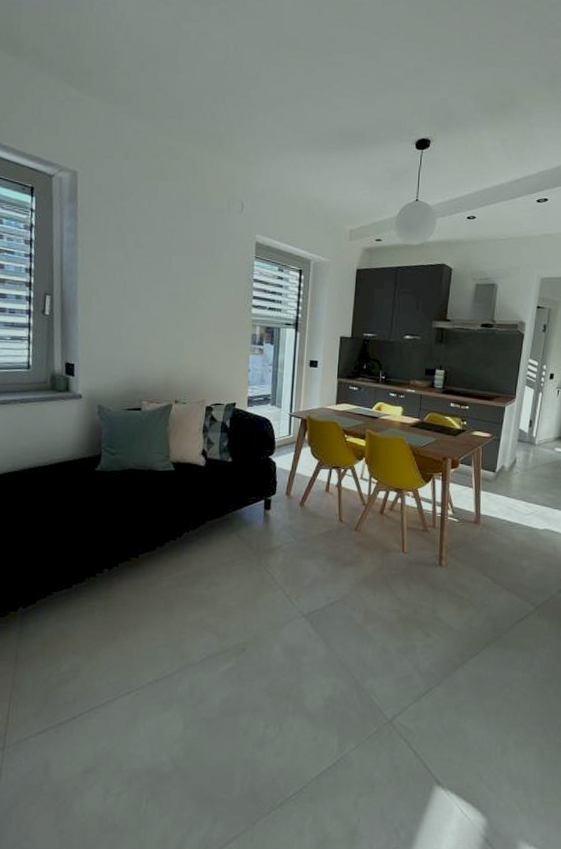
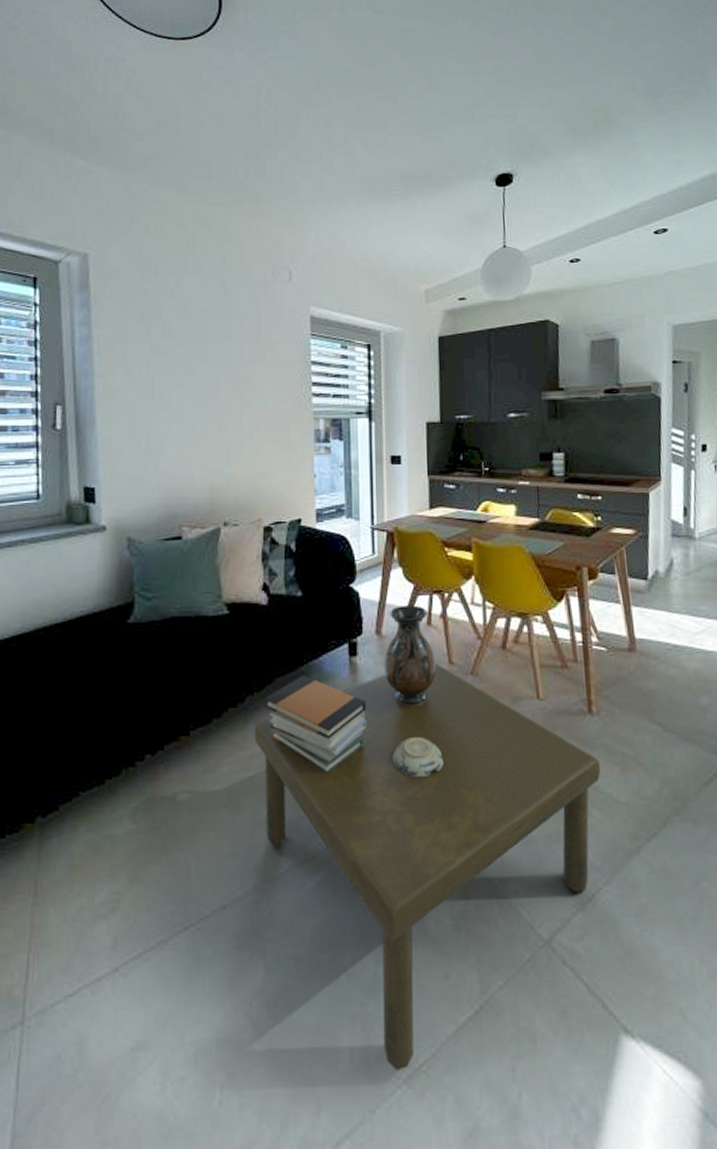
coffee table: none [187,519,444,799] -> present [254,662,601,1071]
book stack: none [197,520,275,594] -> present [265,674,367,774]
vase: none [289,475,330,551] -> present [383,605,437,708]
decorative bowl: none [290,571,328,602] -> present [392,736,444,778]

